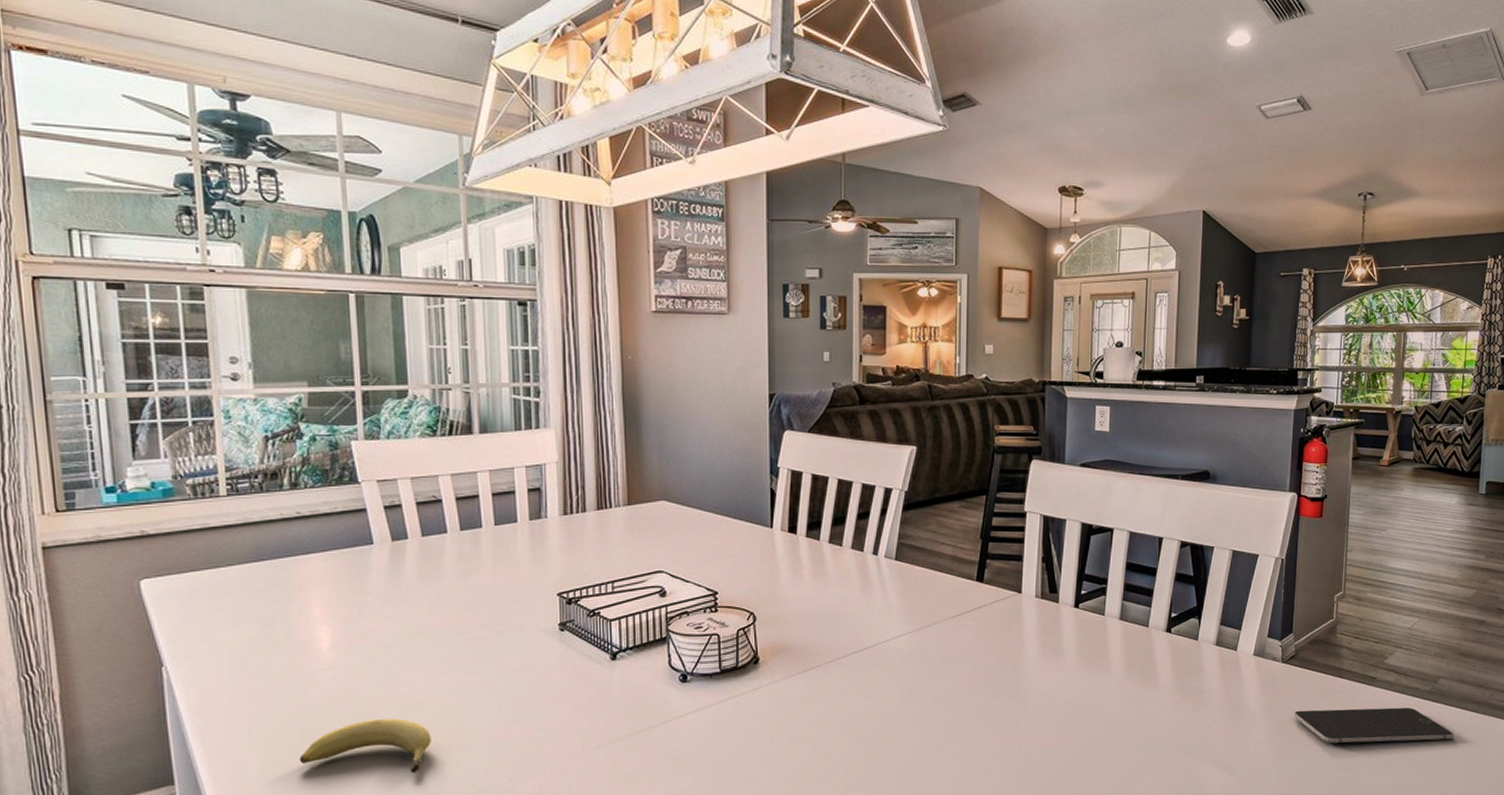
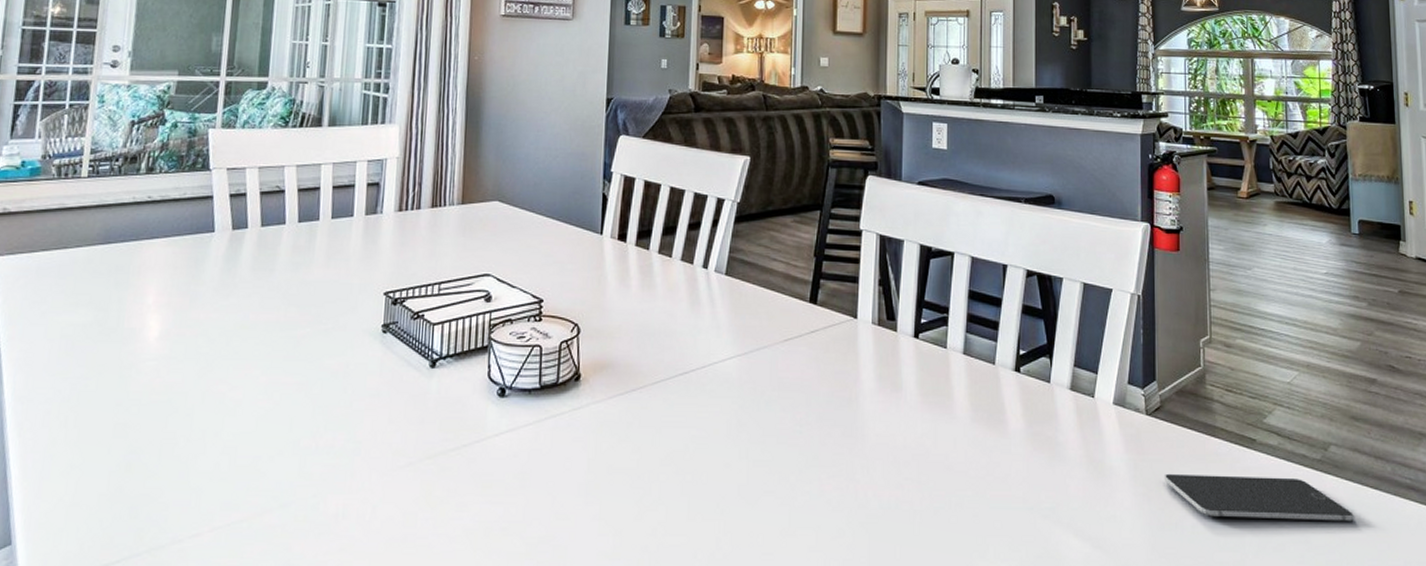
fruit: present [299,718,431,773] -> none [108,417,242,481]

